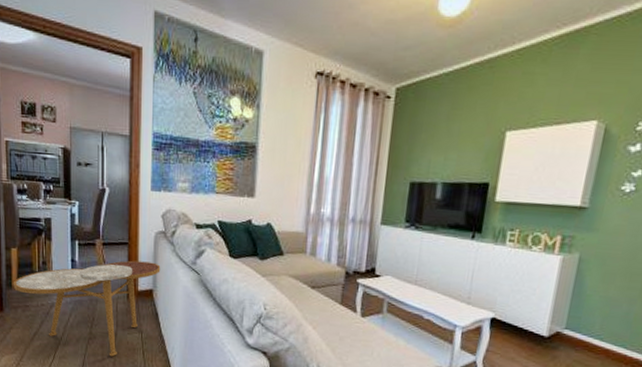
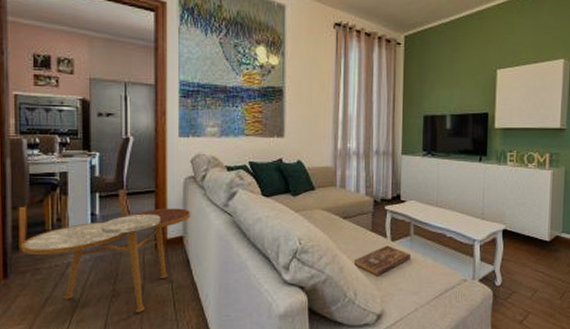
bible: none [318,321,382,352] -> present [353,246,412,276]

